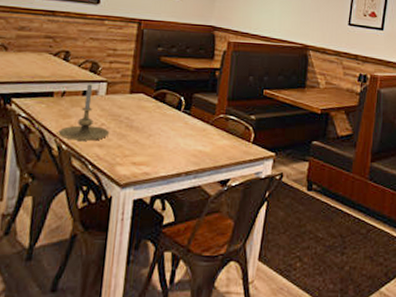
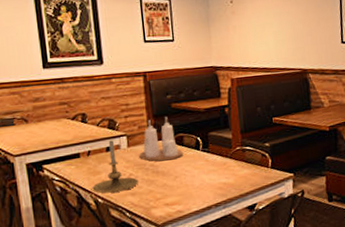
condiment set: none [116,69,163,116] -> present [139,117,183,161]

